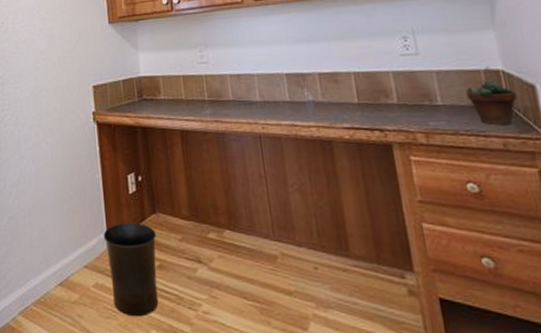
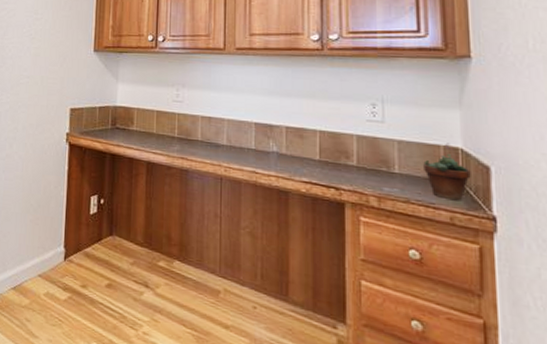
waste bin: present [103,222,159,316] -> none [60,240,110,328]

